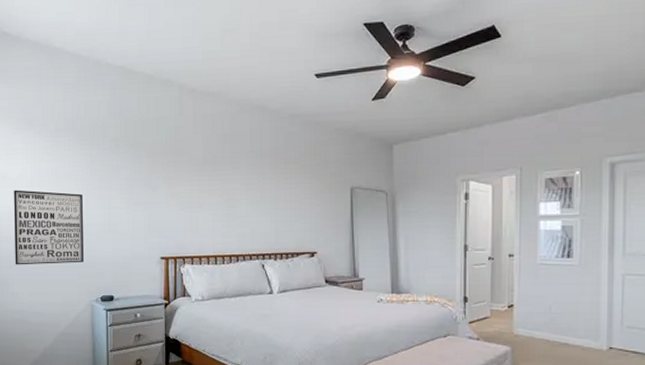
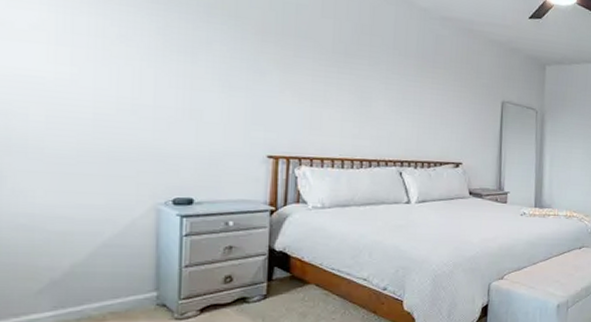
wall art: present [14,190,84,265] -> none [20,45,149,155]

